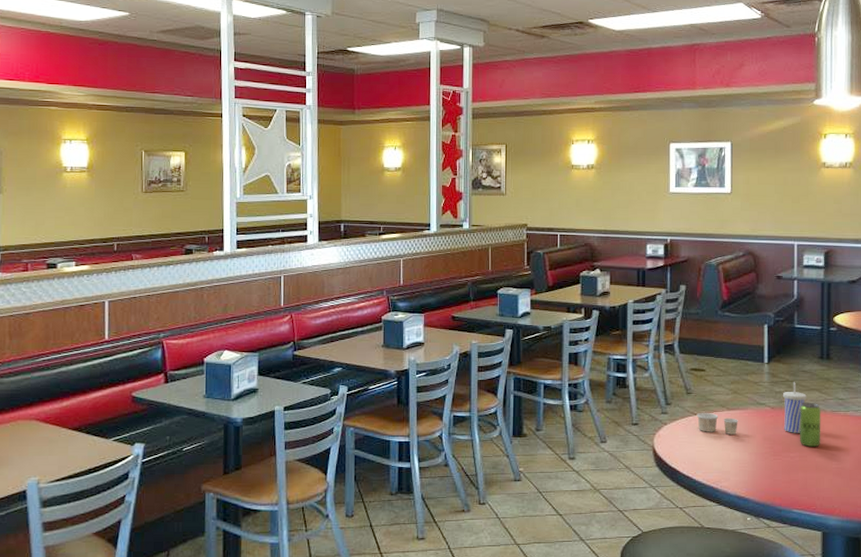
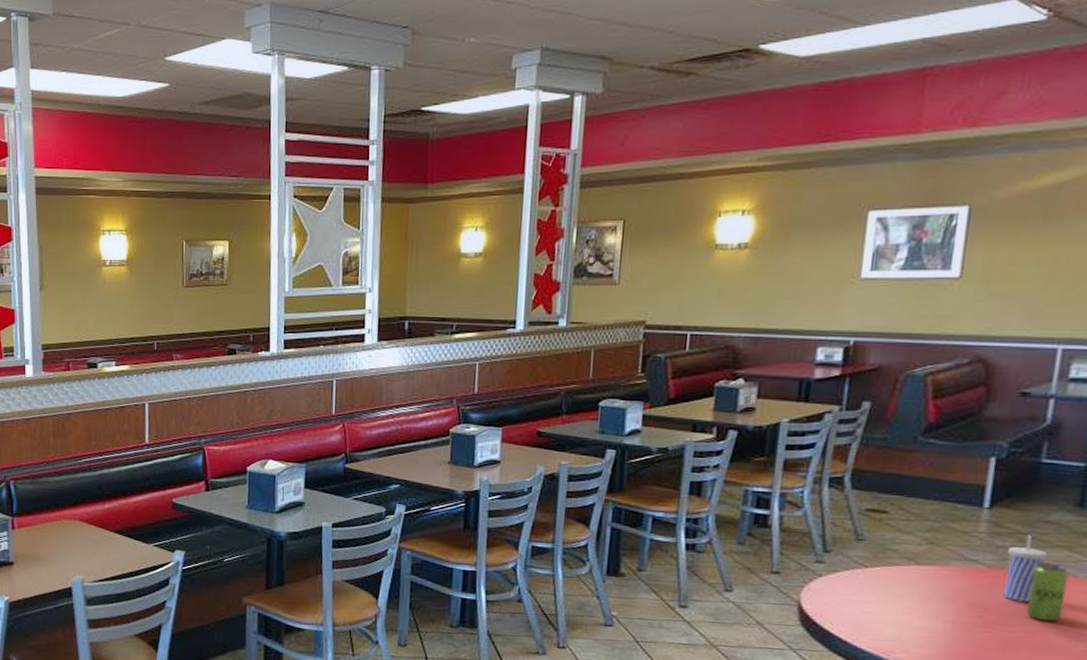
paper cup: present [696,412,738,435] -> none [867,564,932,596]

